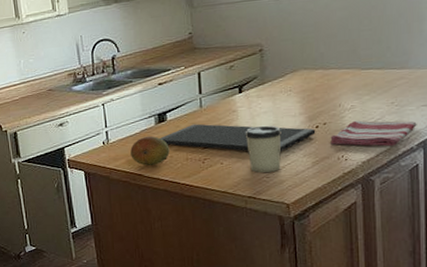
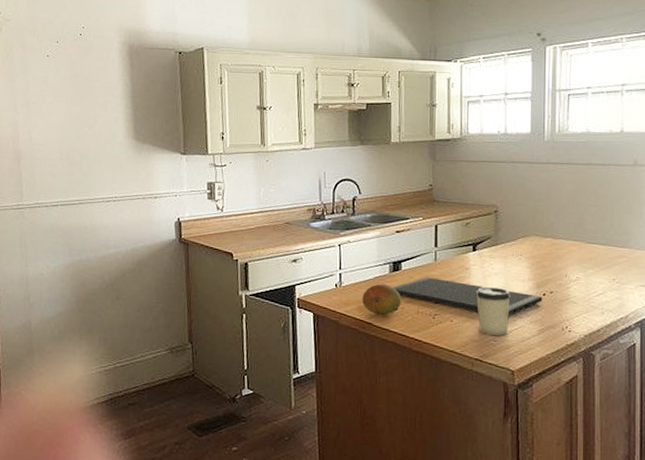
dish towel: present [330,120,417,147] -> none [556,292,635,323]

